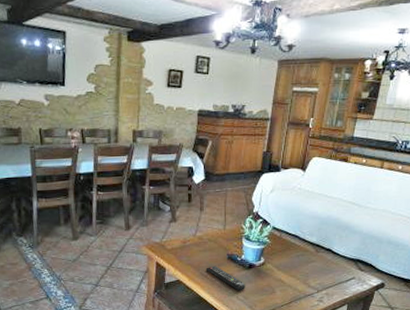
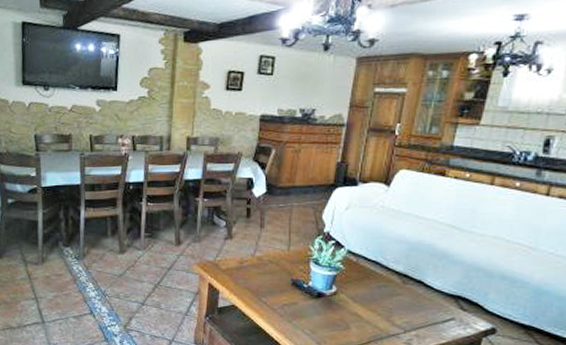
remote control: present [205,265,245,292] -> none [265,291,313,324]

